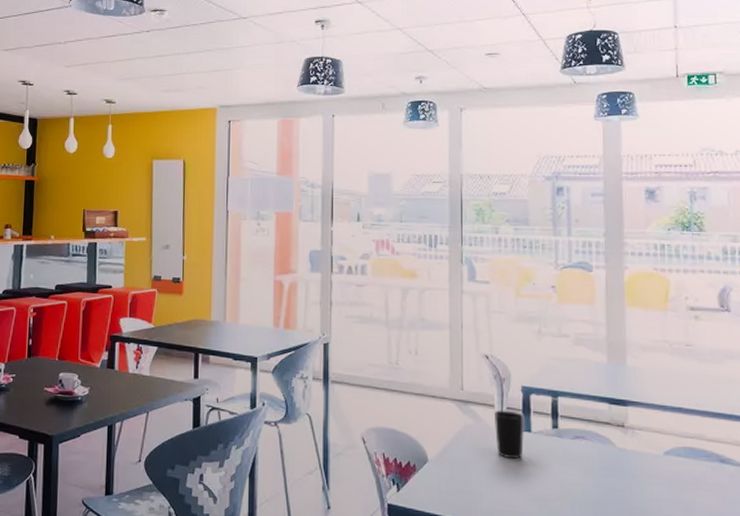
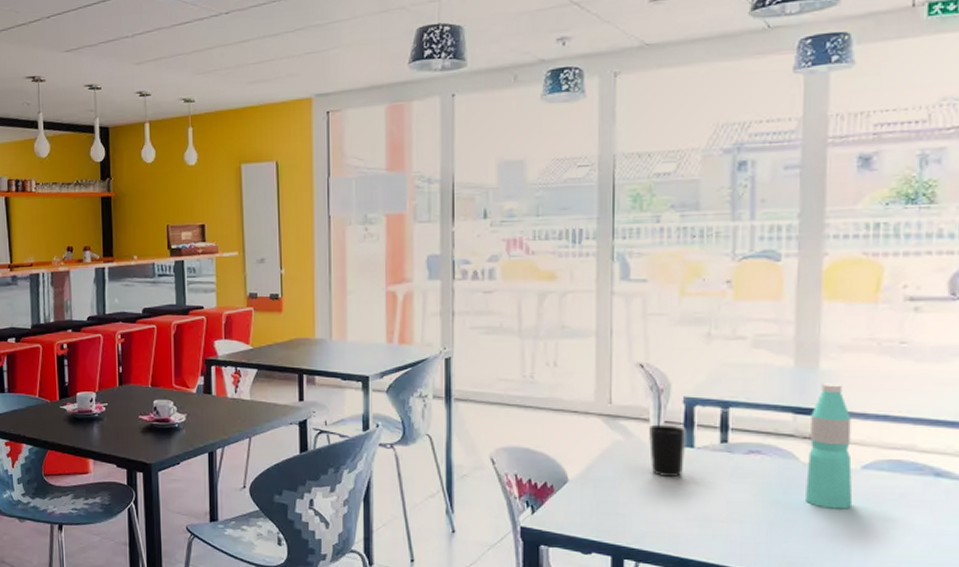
water bottle: none [621,378,659,491] -> present [806,383,853,509]

